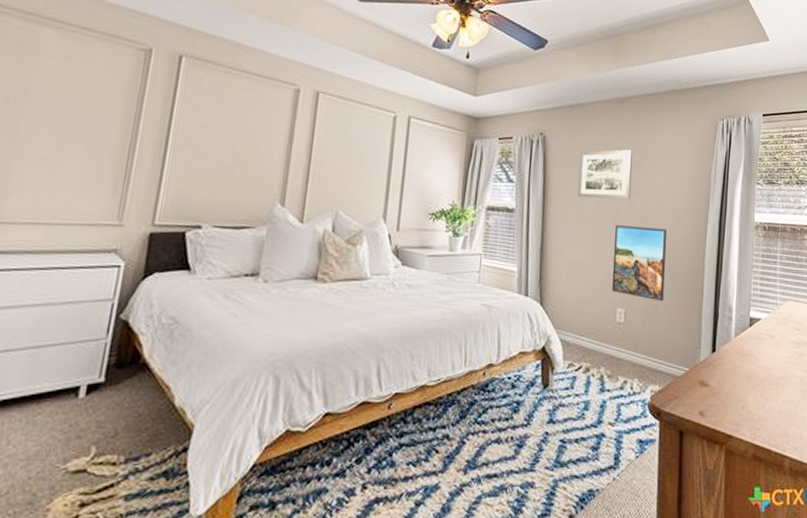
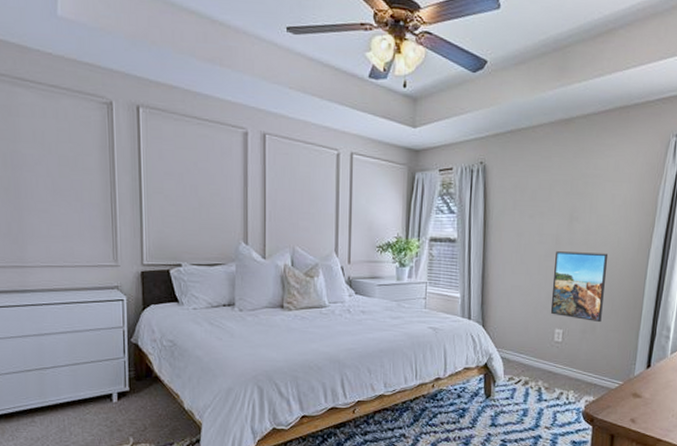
wall art: present [577,149,632,199] -> none [517,174,575,226]

